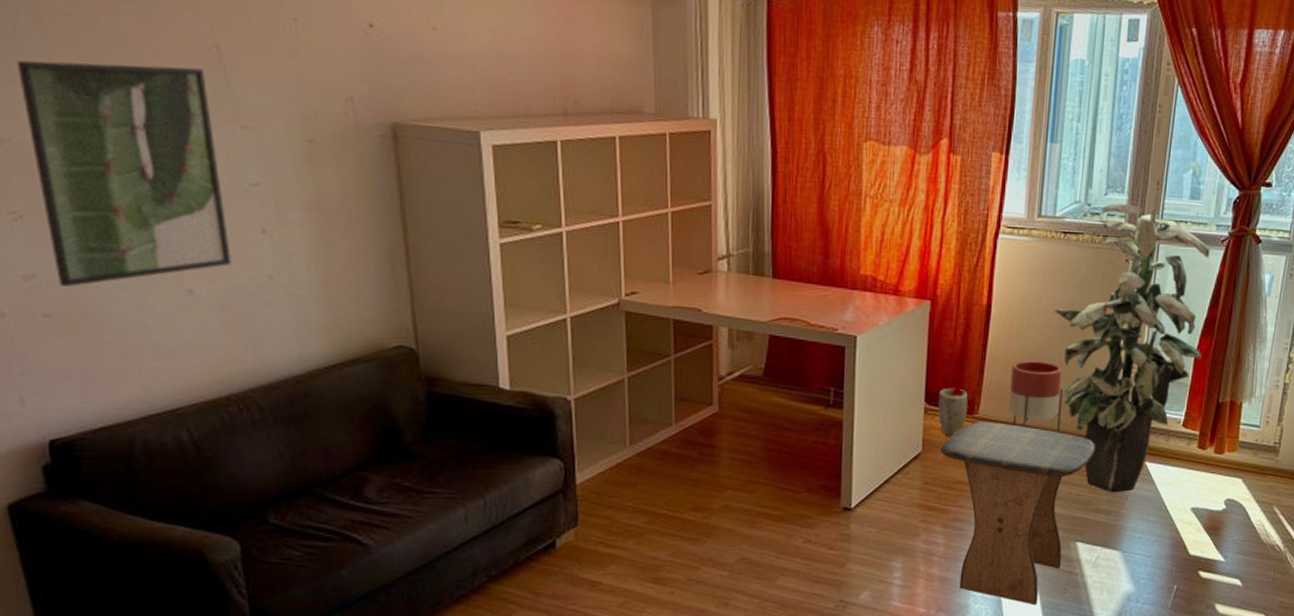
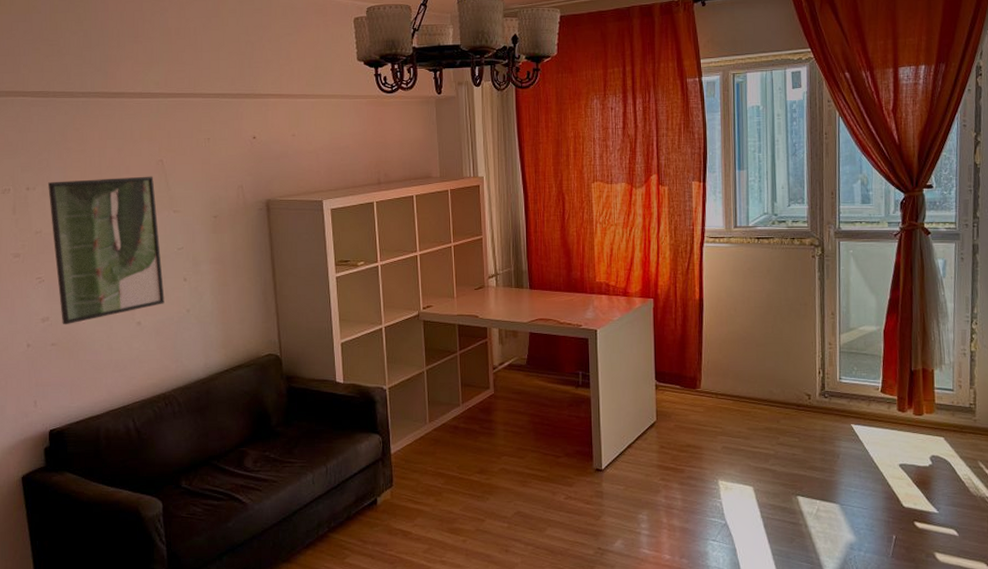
plant pot: present [938,389,968,435] -> none [667,368,691,406]
stool: present [940,422,1095,606] -> none [671,394,804,553]
planter: present [1008,360,1063,433] -> none [725,342,772,402]
indoor plant: present [1055,203,1210,493] -> none [756,212,891,452]

